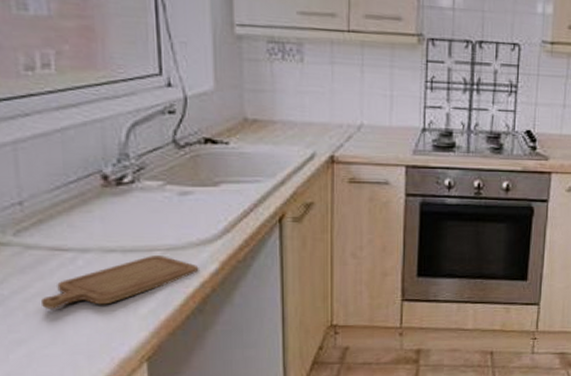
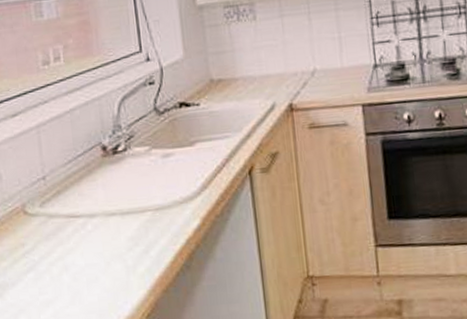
chopping board: present [41,256,199,310] -> none [62,215,184,272]

